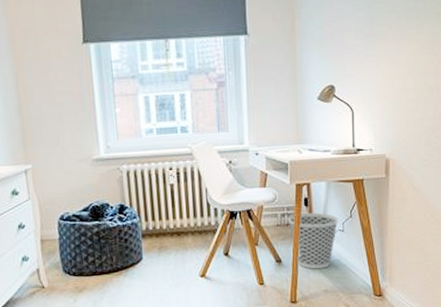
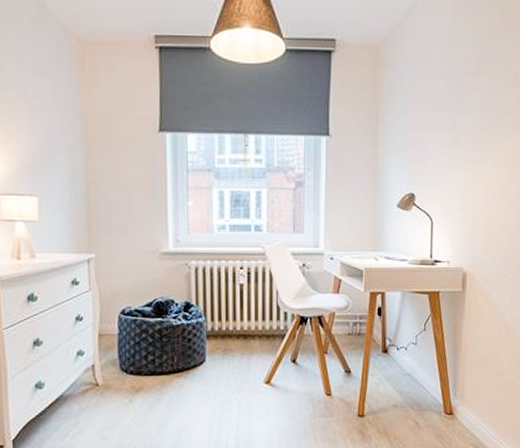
wastebasket: present [288,212,338,270] -> none [360,323,412,383]

